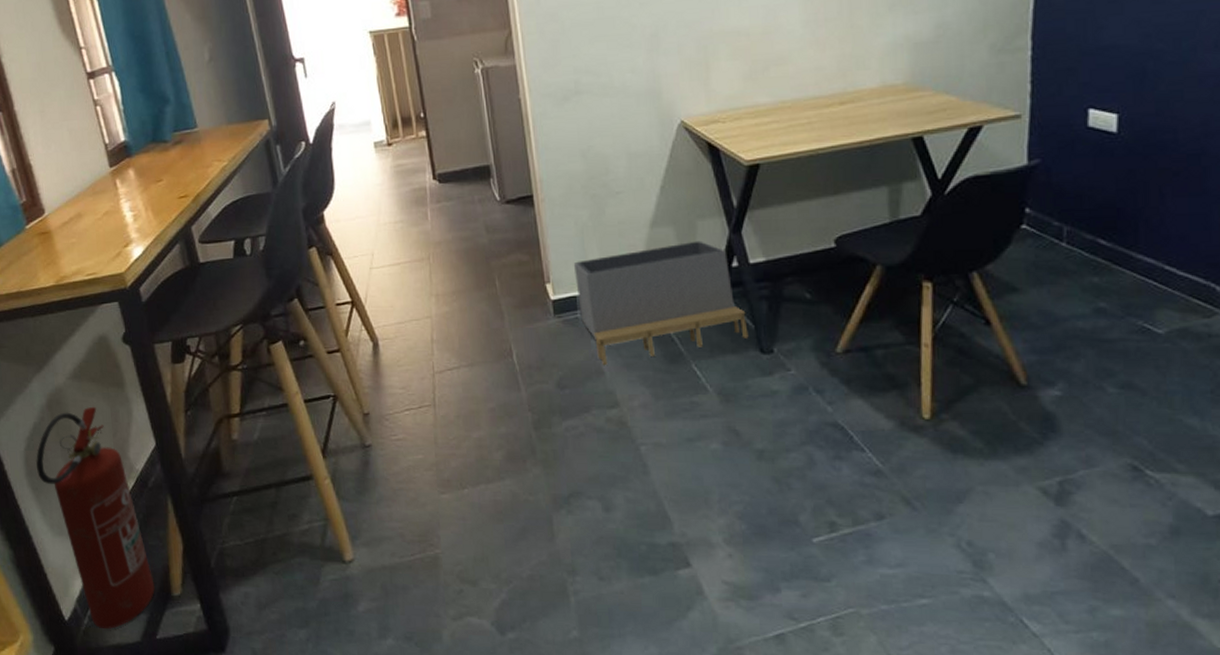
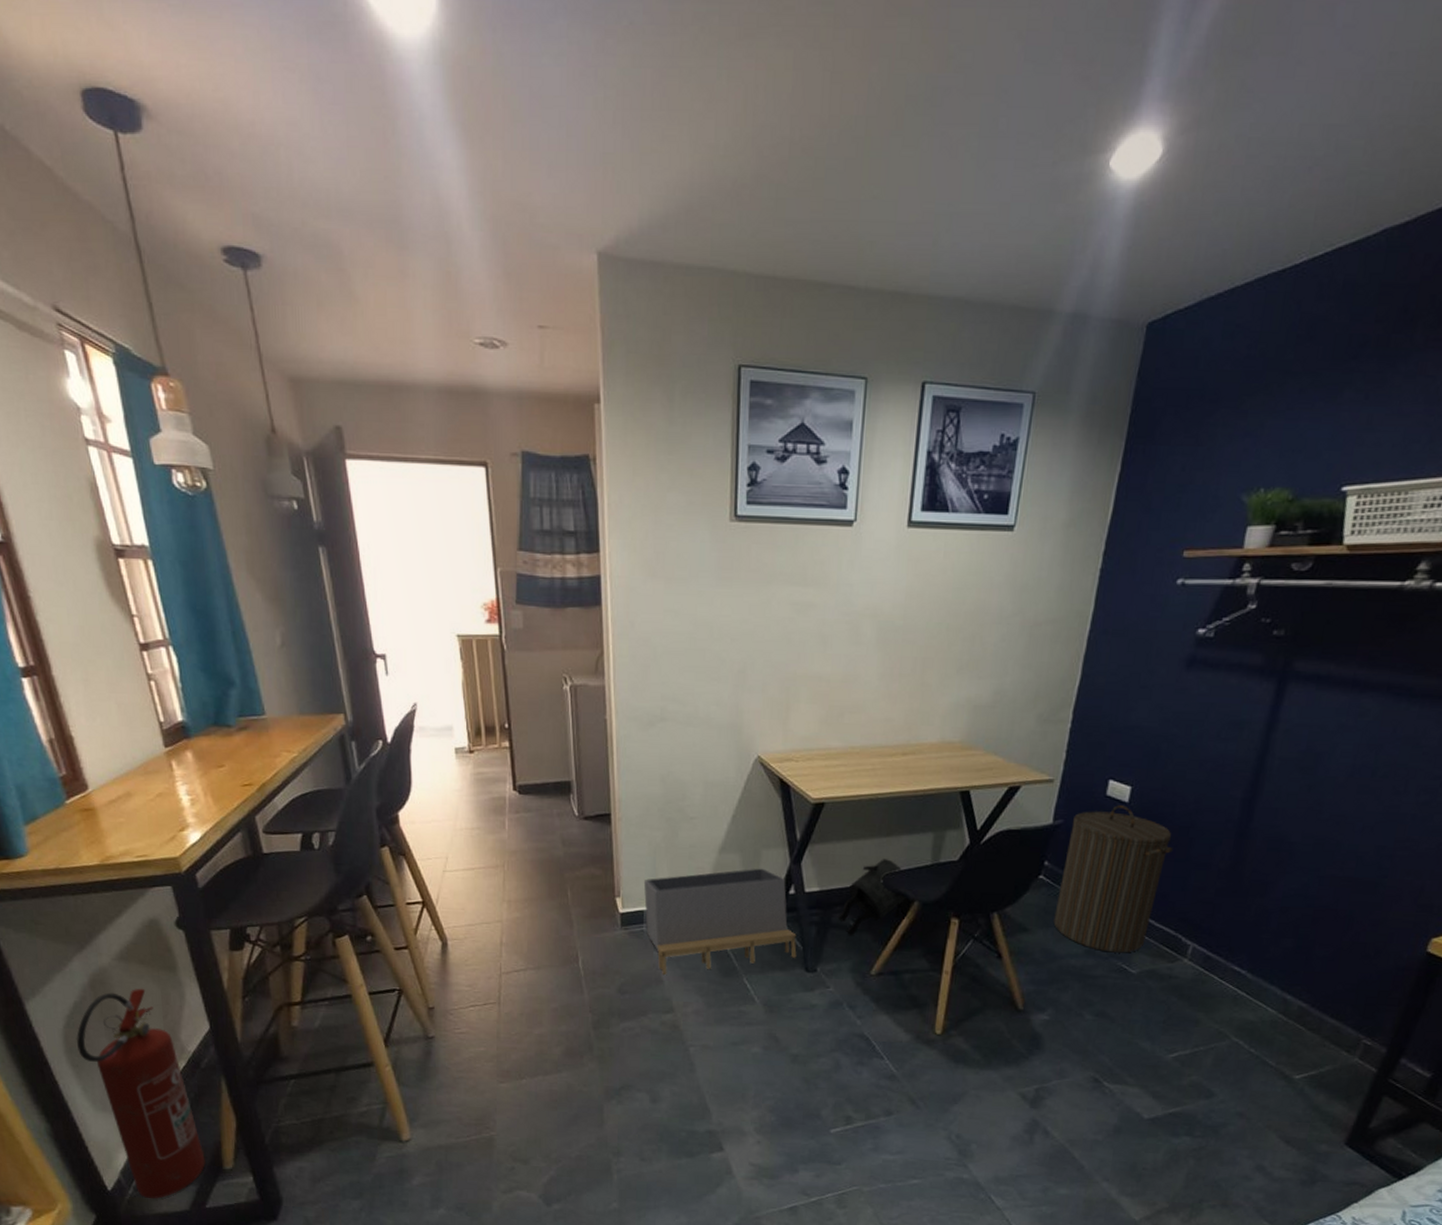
toy figure: none [789,220,875,308] -> present [837,859,913,935]
laundry hamper: none [1047,136,1184,310] -> present [1053,805,1173,953]

